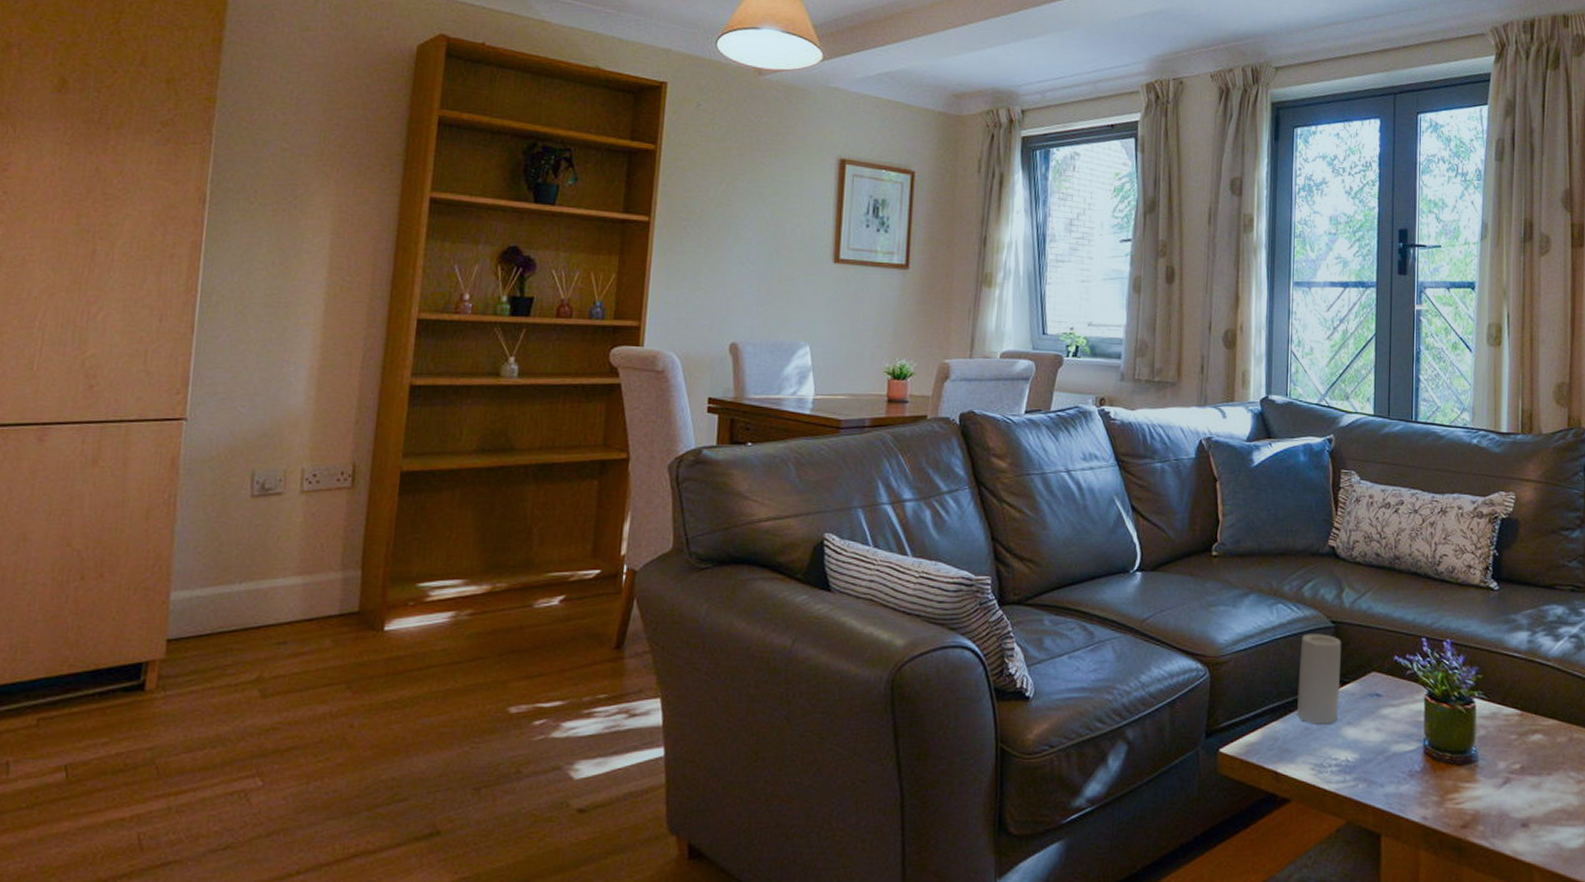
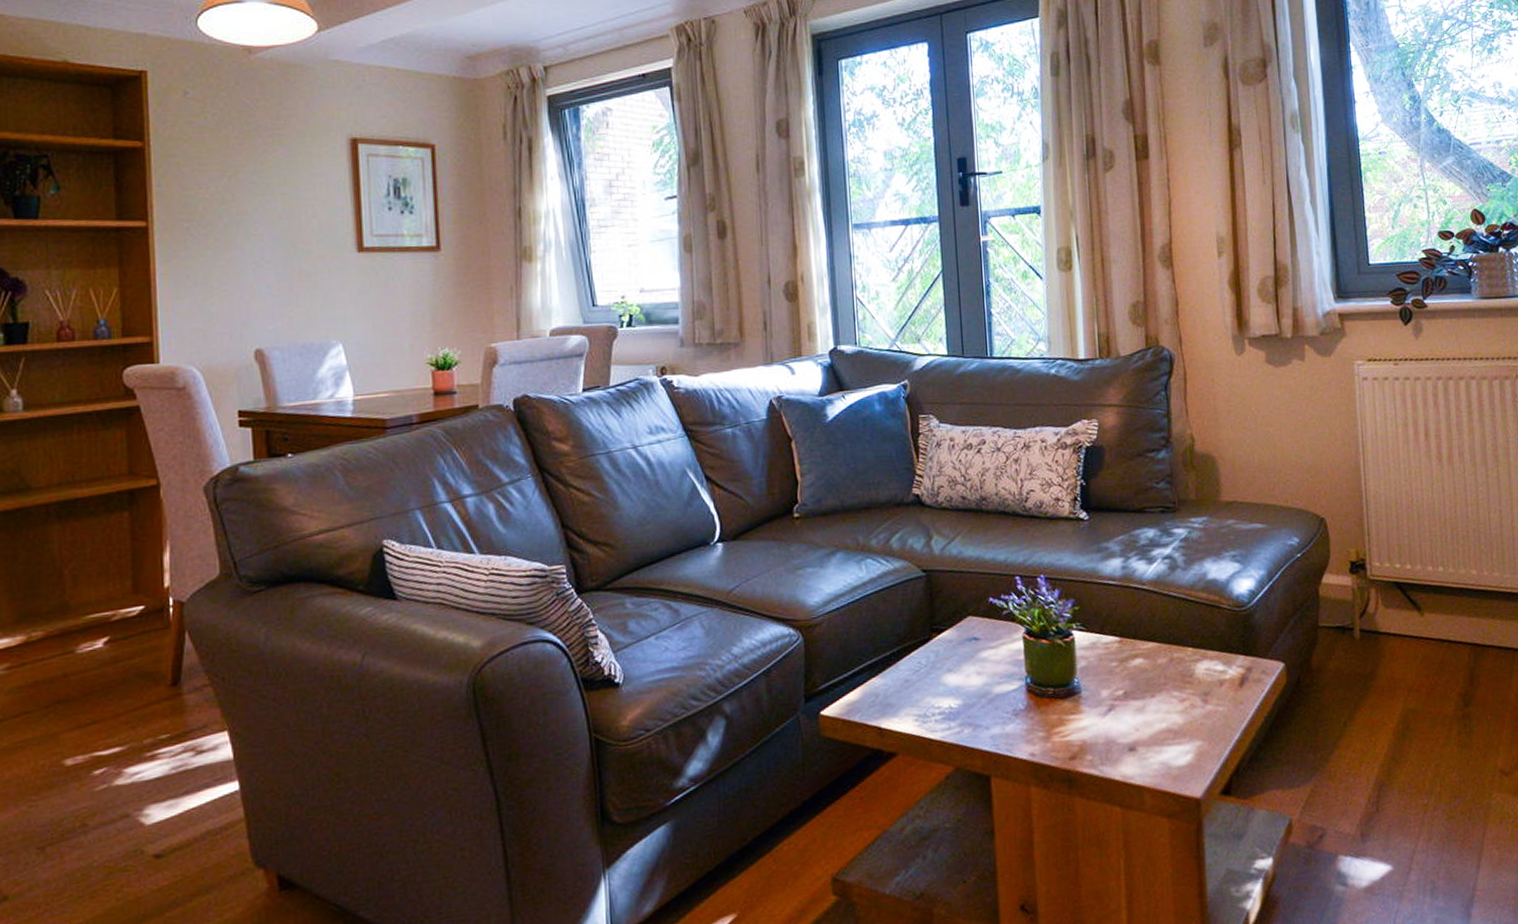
candle: present [1297,633,1342,726] -> none [893,584,937,676]

